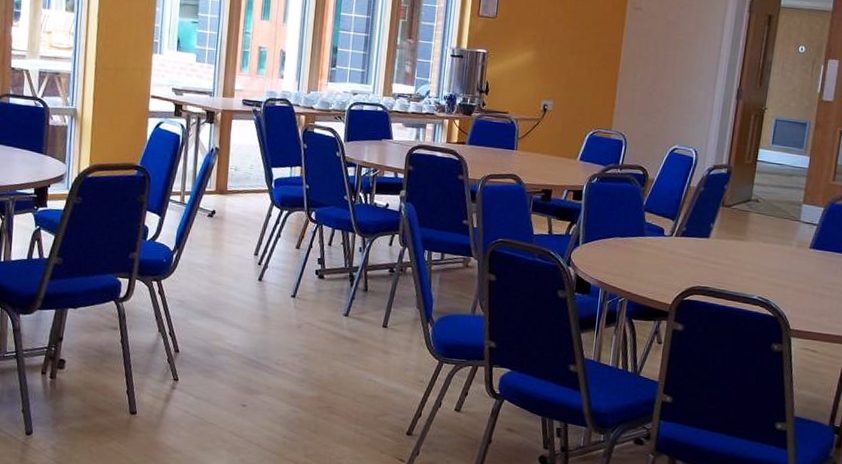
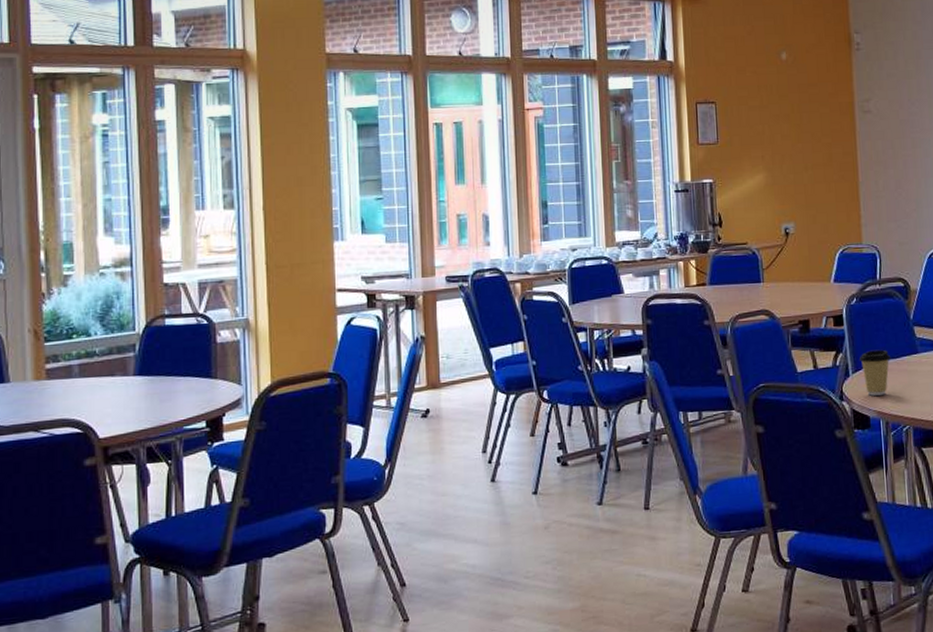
coffee cup: none [591,226,620,267] -> present [860,349,892,396]

